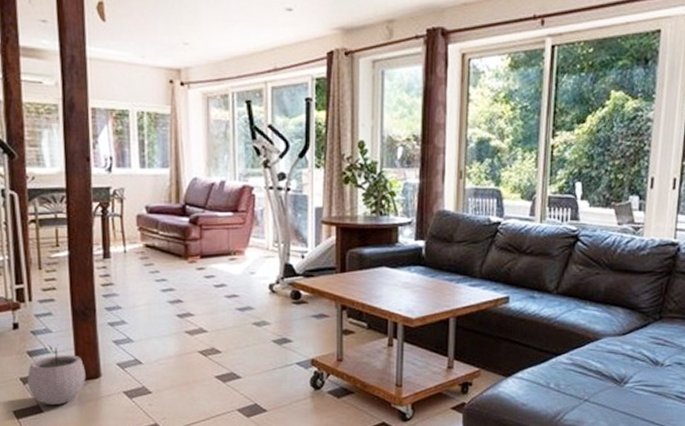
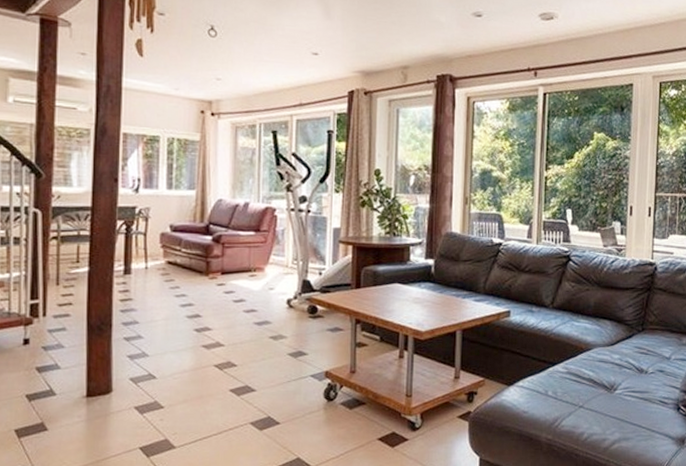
plant pot: present [27,344,86,406] -> none [33,359,97,423]

